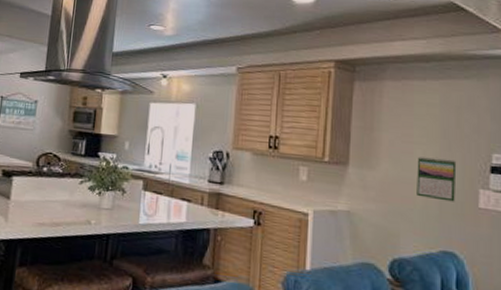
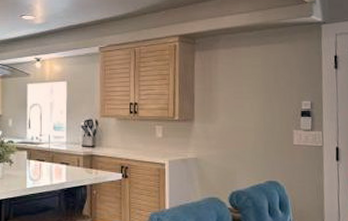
calendar: present [417,157,457,202] -> none [246,109,276,142]

